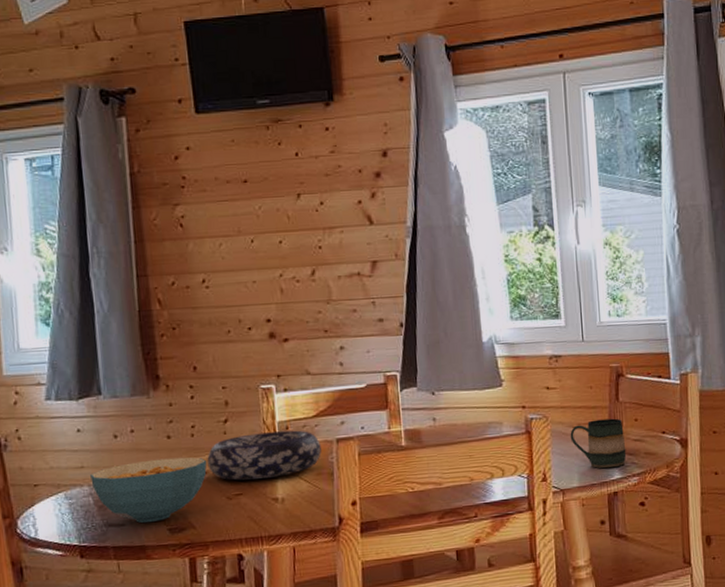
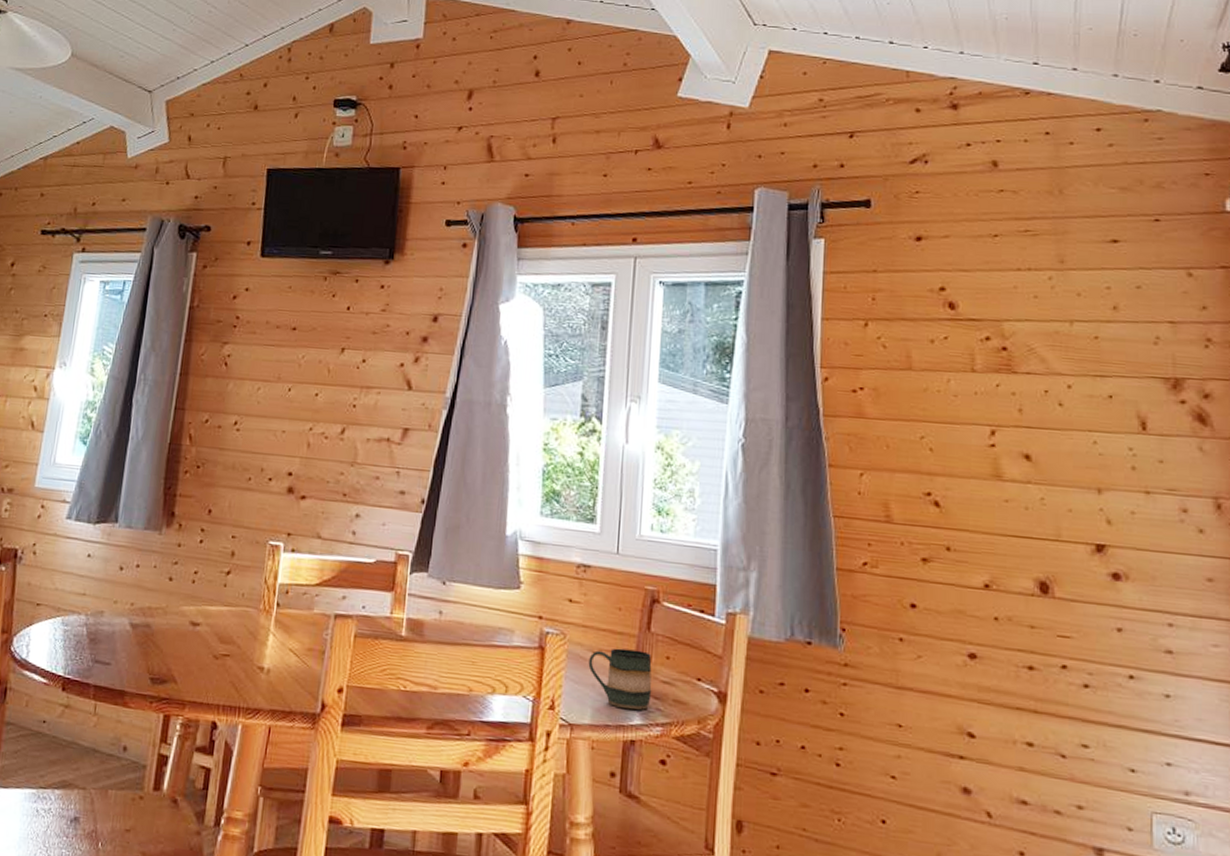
cereal bowl: present [90,457,207,523] -> none [88,598,202,667]
decorative bowl: present [207,430,322,481] -> none [201,591,318,645]

